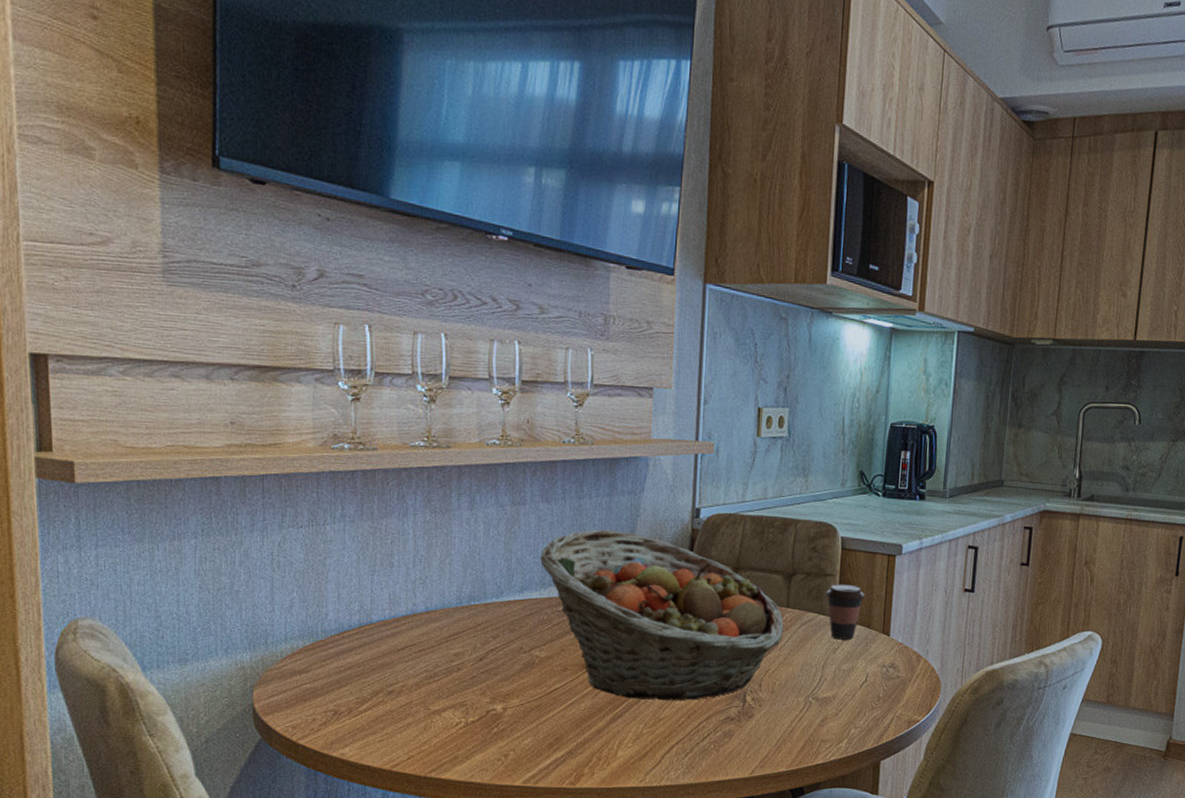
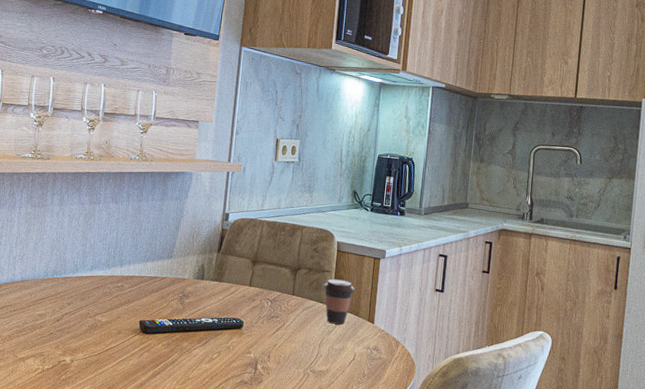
fruit basket: present [540,529,784,701] -> none [107,225,290,365]

